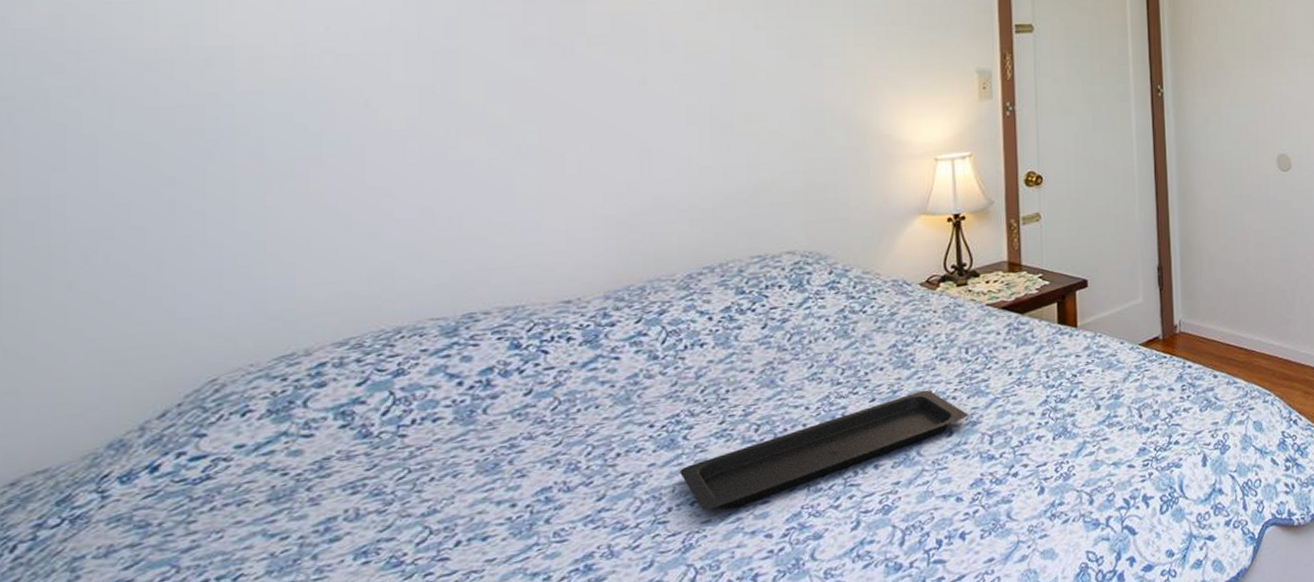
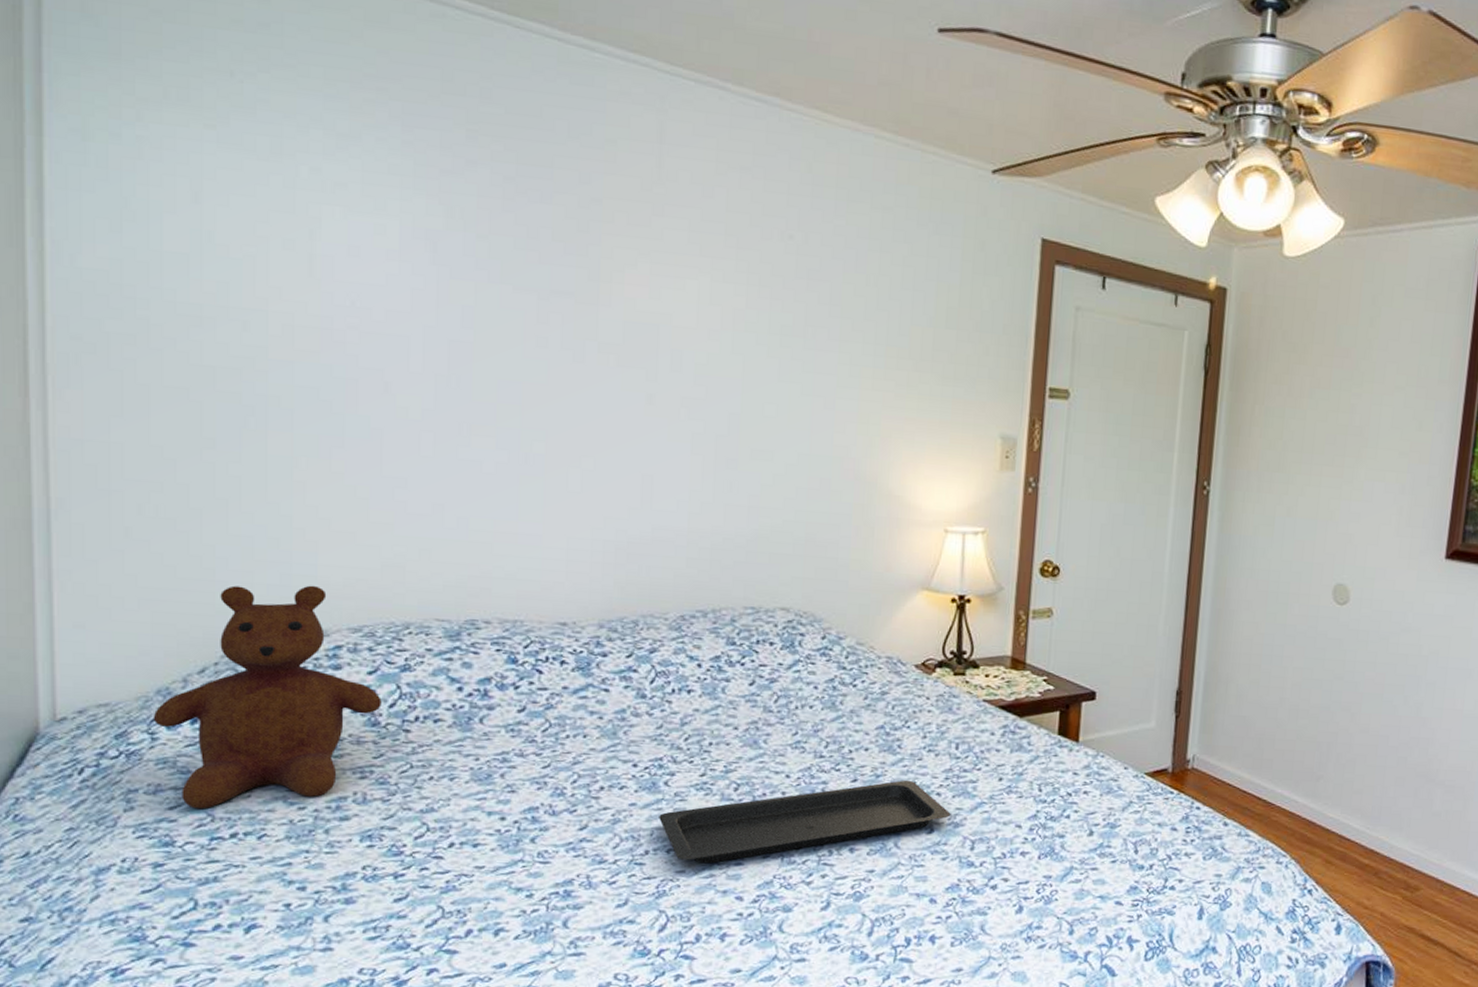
teddy bear: none [103,306,373,564] -> present [153,585,382,810]

